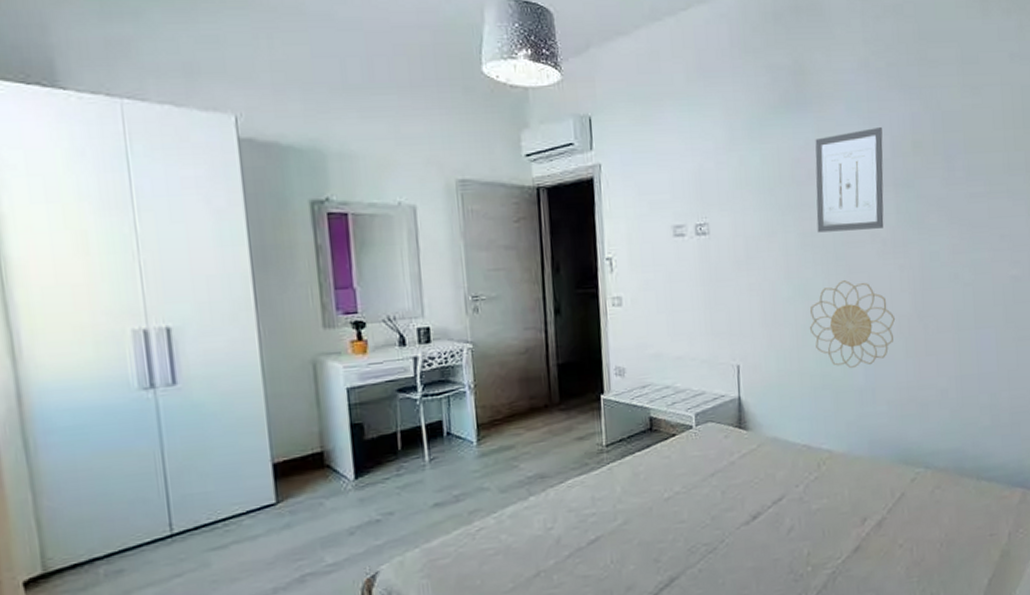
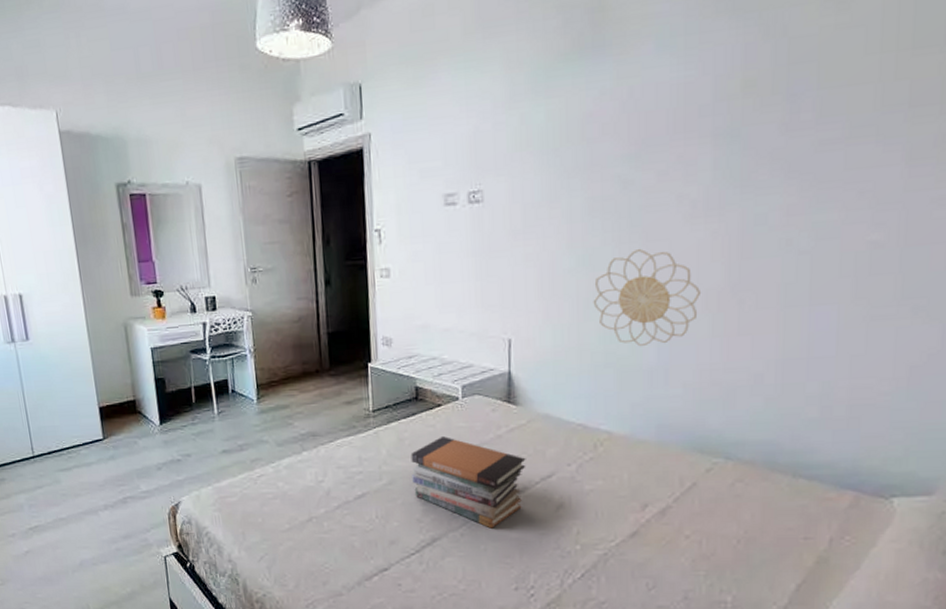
book stack: none [646,467,759,560] -> present [410,436,526,529]
wall art: present [815,127,884,233] -> none [609,66,702,196]

